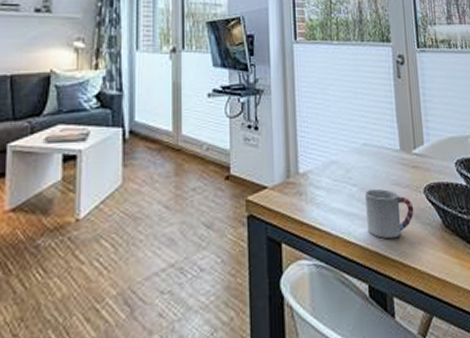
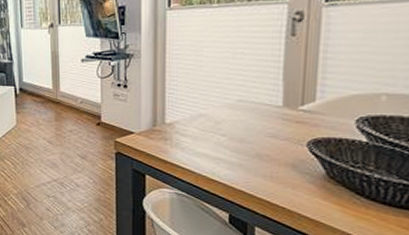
cup: present [365,189,414,239] -> none [234,140,292,182]

